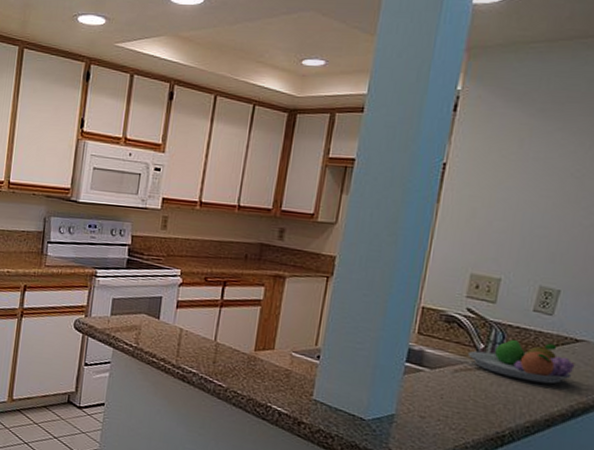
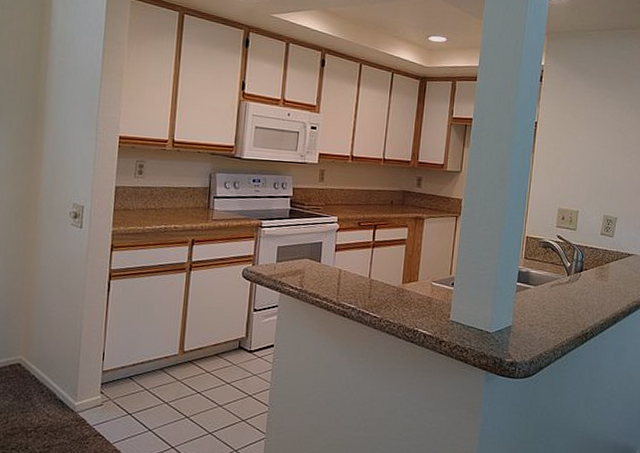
fruit bowl: present [467,339,576,384] -> none [559,257,629,290]

